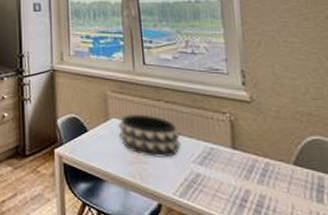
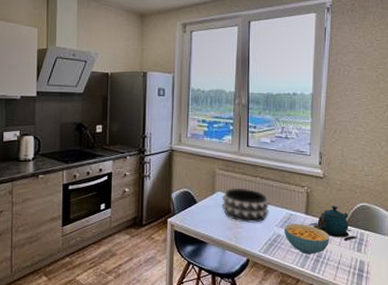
cereal bowl: none [204,160,273,203] -> present [284,224,330,255]
teapot: none [239,138,315,187] -> present [309,205,358,241]

